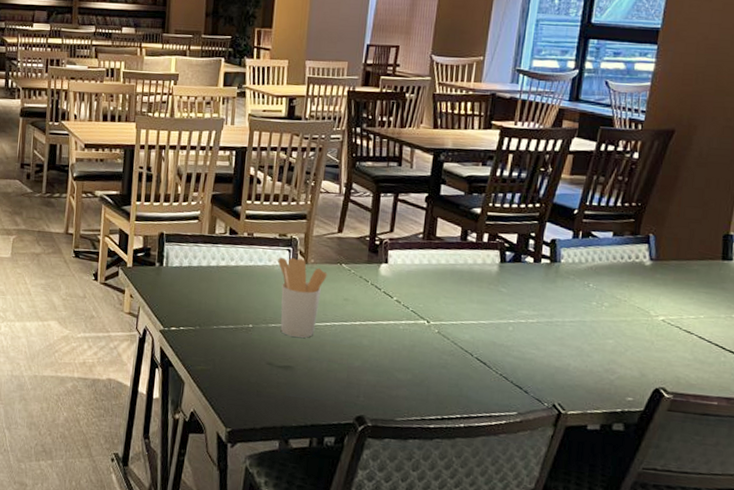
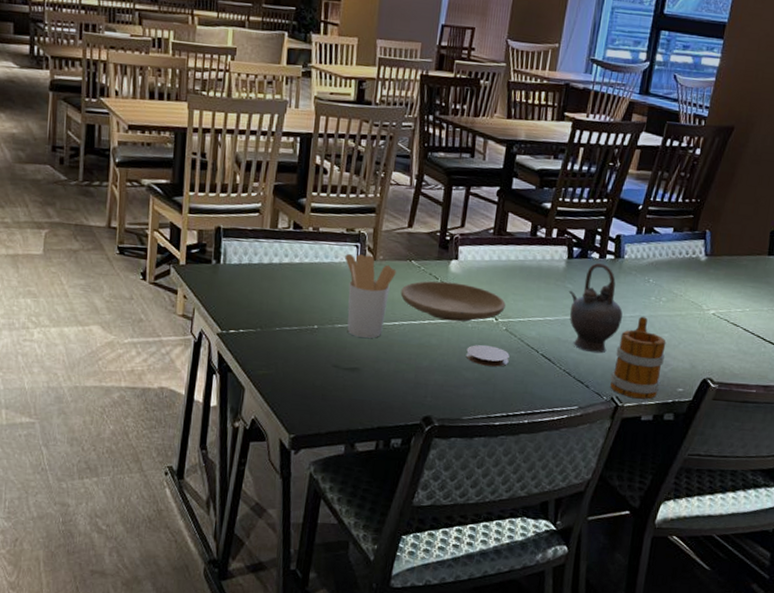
plate: none [331,283,437,324] -> present [400,281,506,322]
coaster: none [398,346,443,369] -> present [466,345,510,367]
teapot: none [502,266,562,359] -> present [568,262,623,354]
mug: none [551,322,611,408] -> present [610,316,666,400]

